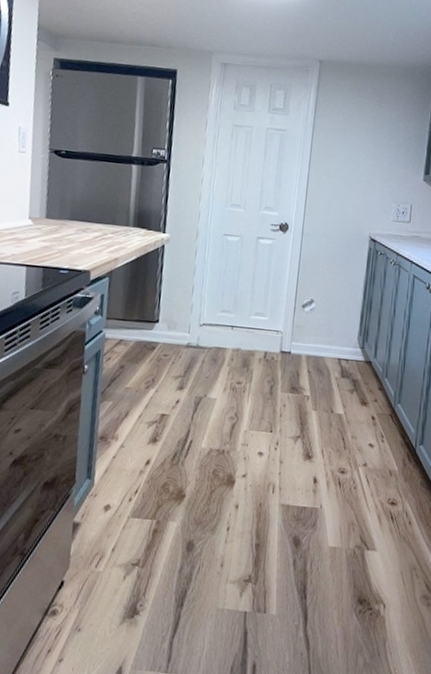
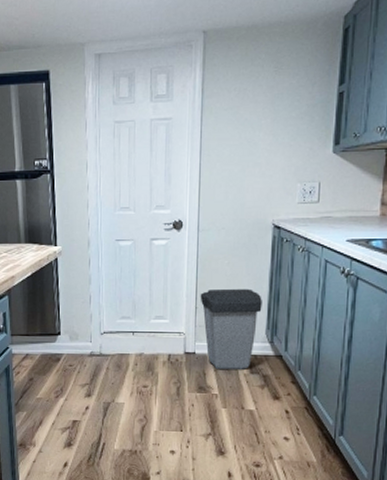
trash can: none [299,292,356,373] -> present [200,288,262,369]

